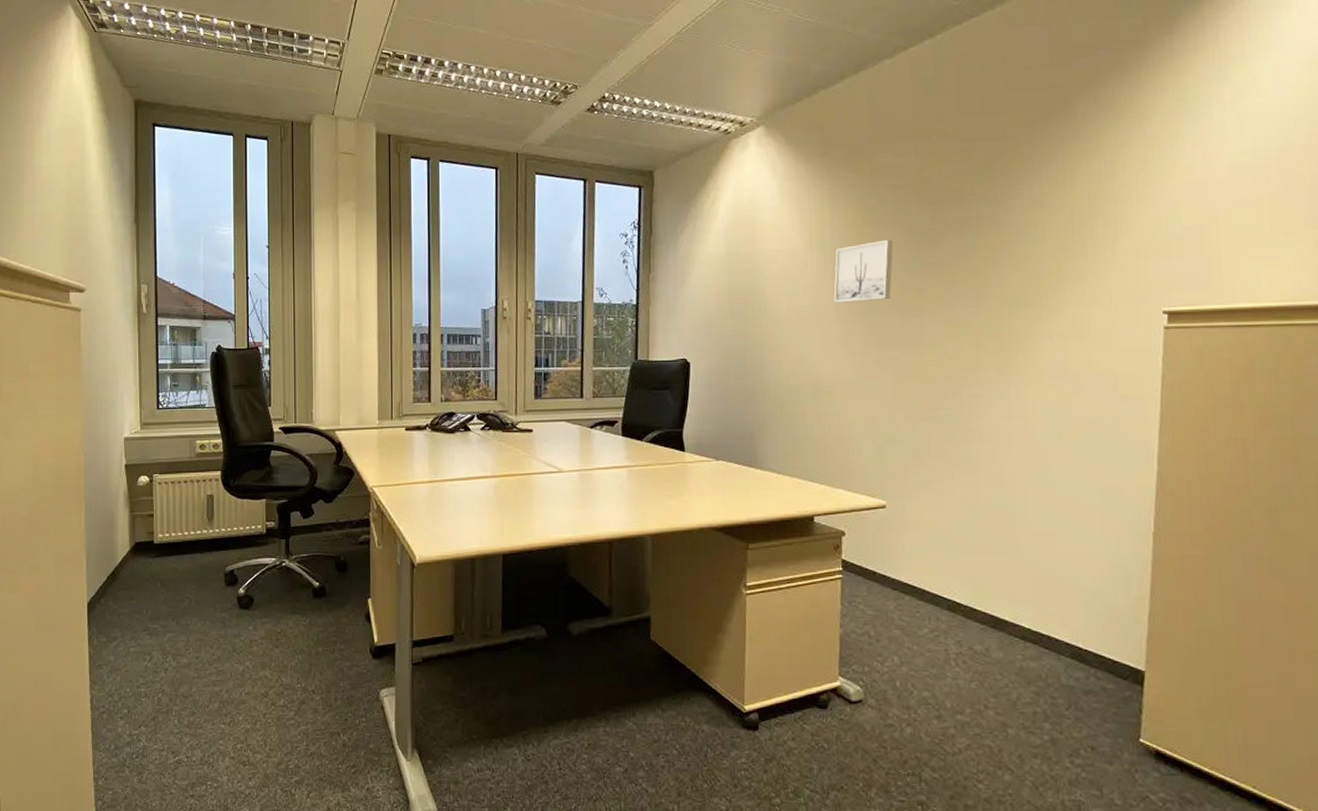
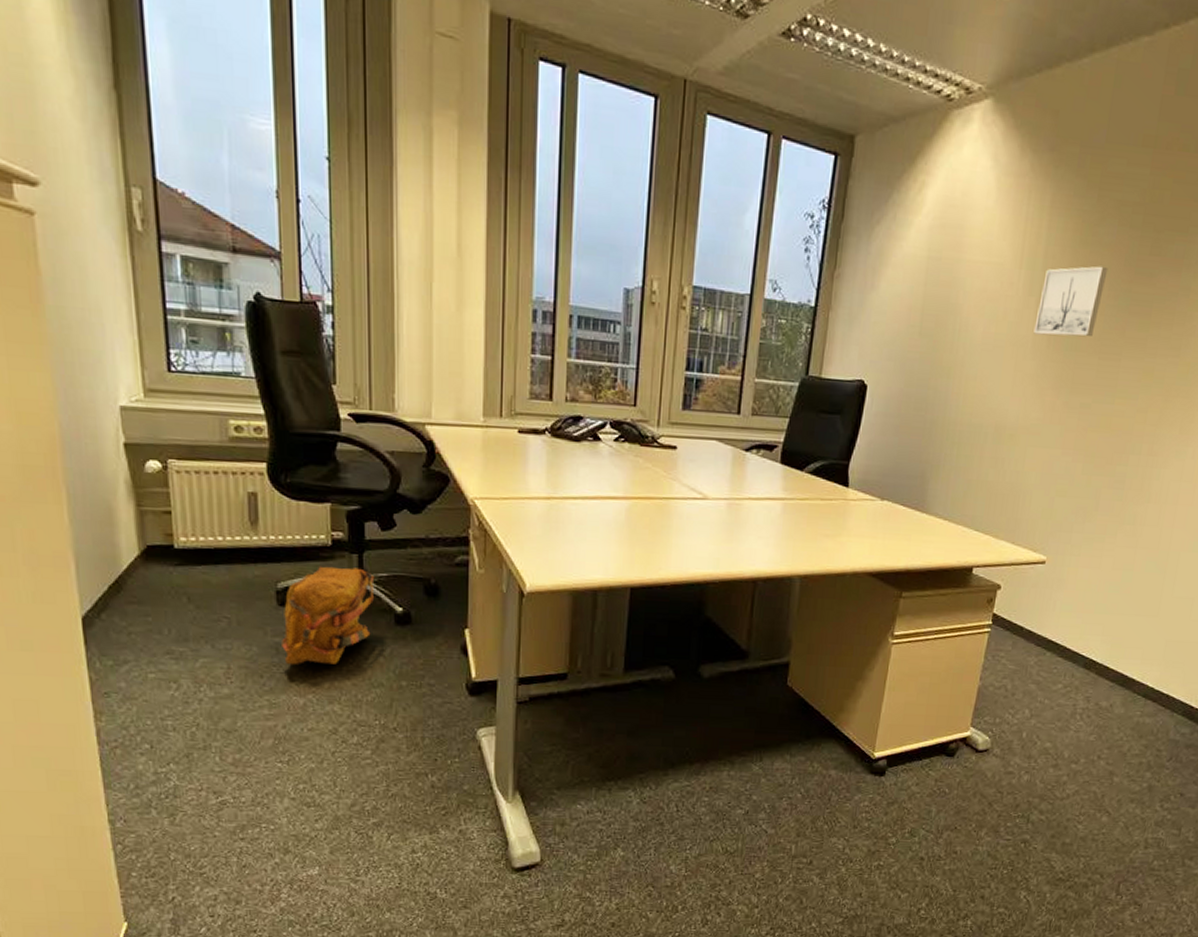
backpack: none [227,551,298,637] -> present [282,566,375,665]

